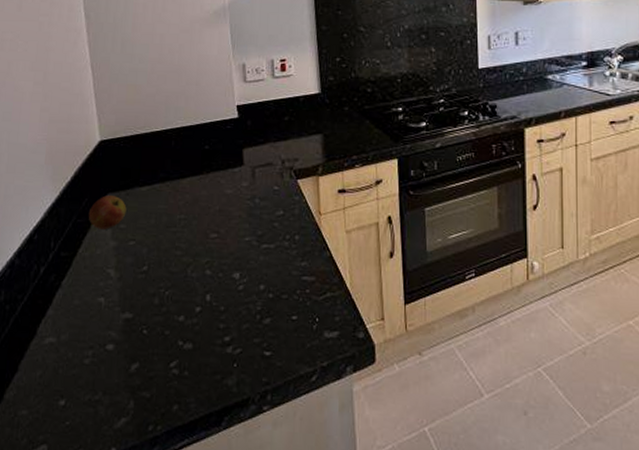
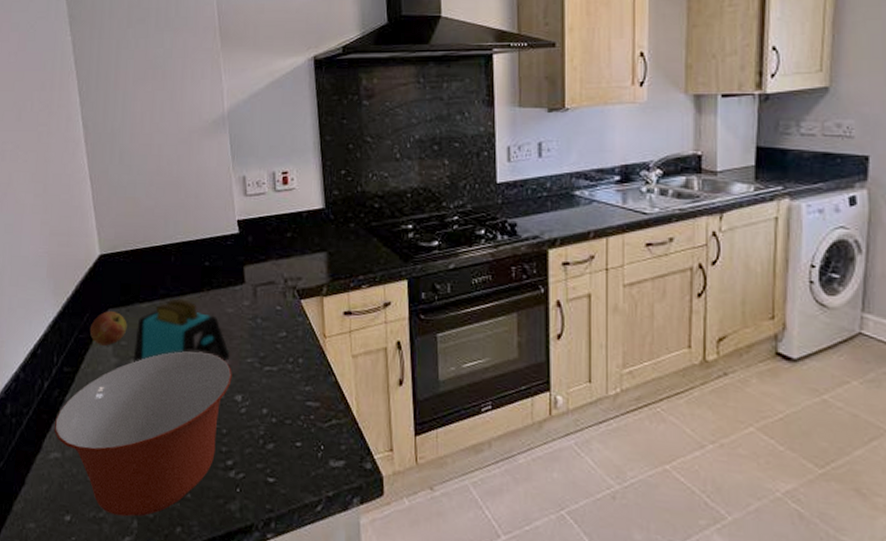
mixing bowl: none [49,231,230,398] -> present [54,350,232,517]
toaster: none [132,181,229,245] -> present [133,298,230,364]

